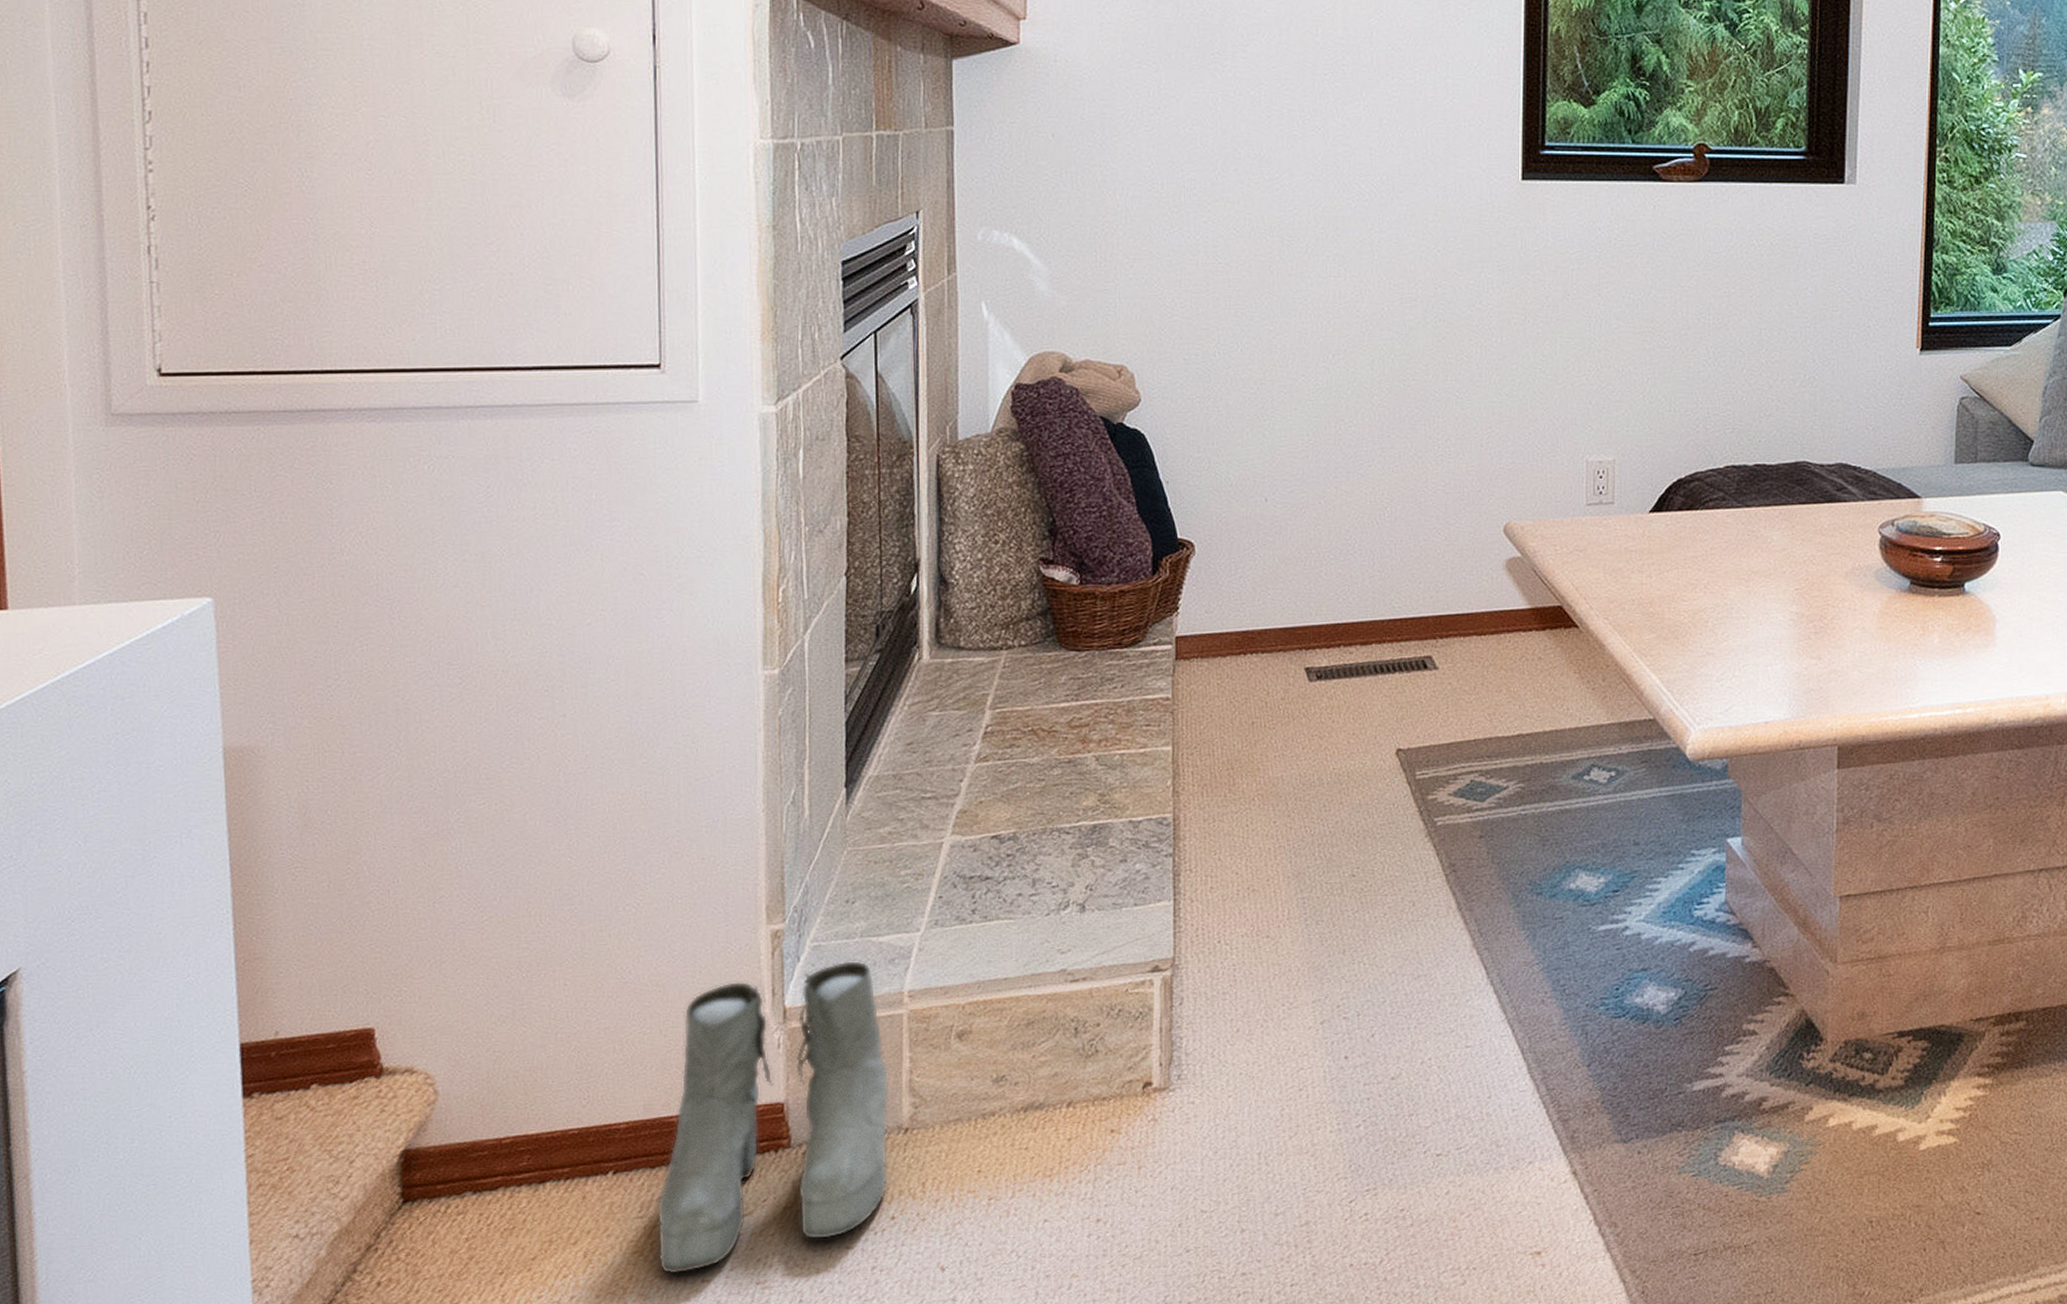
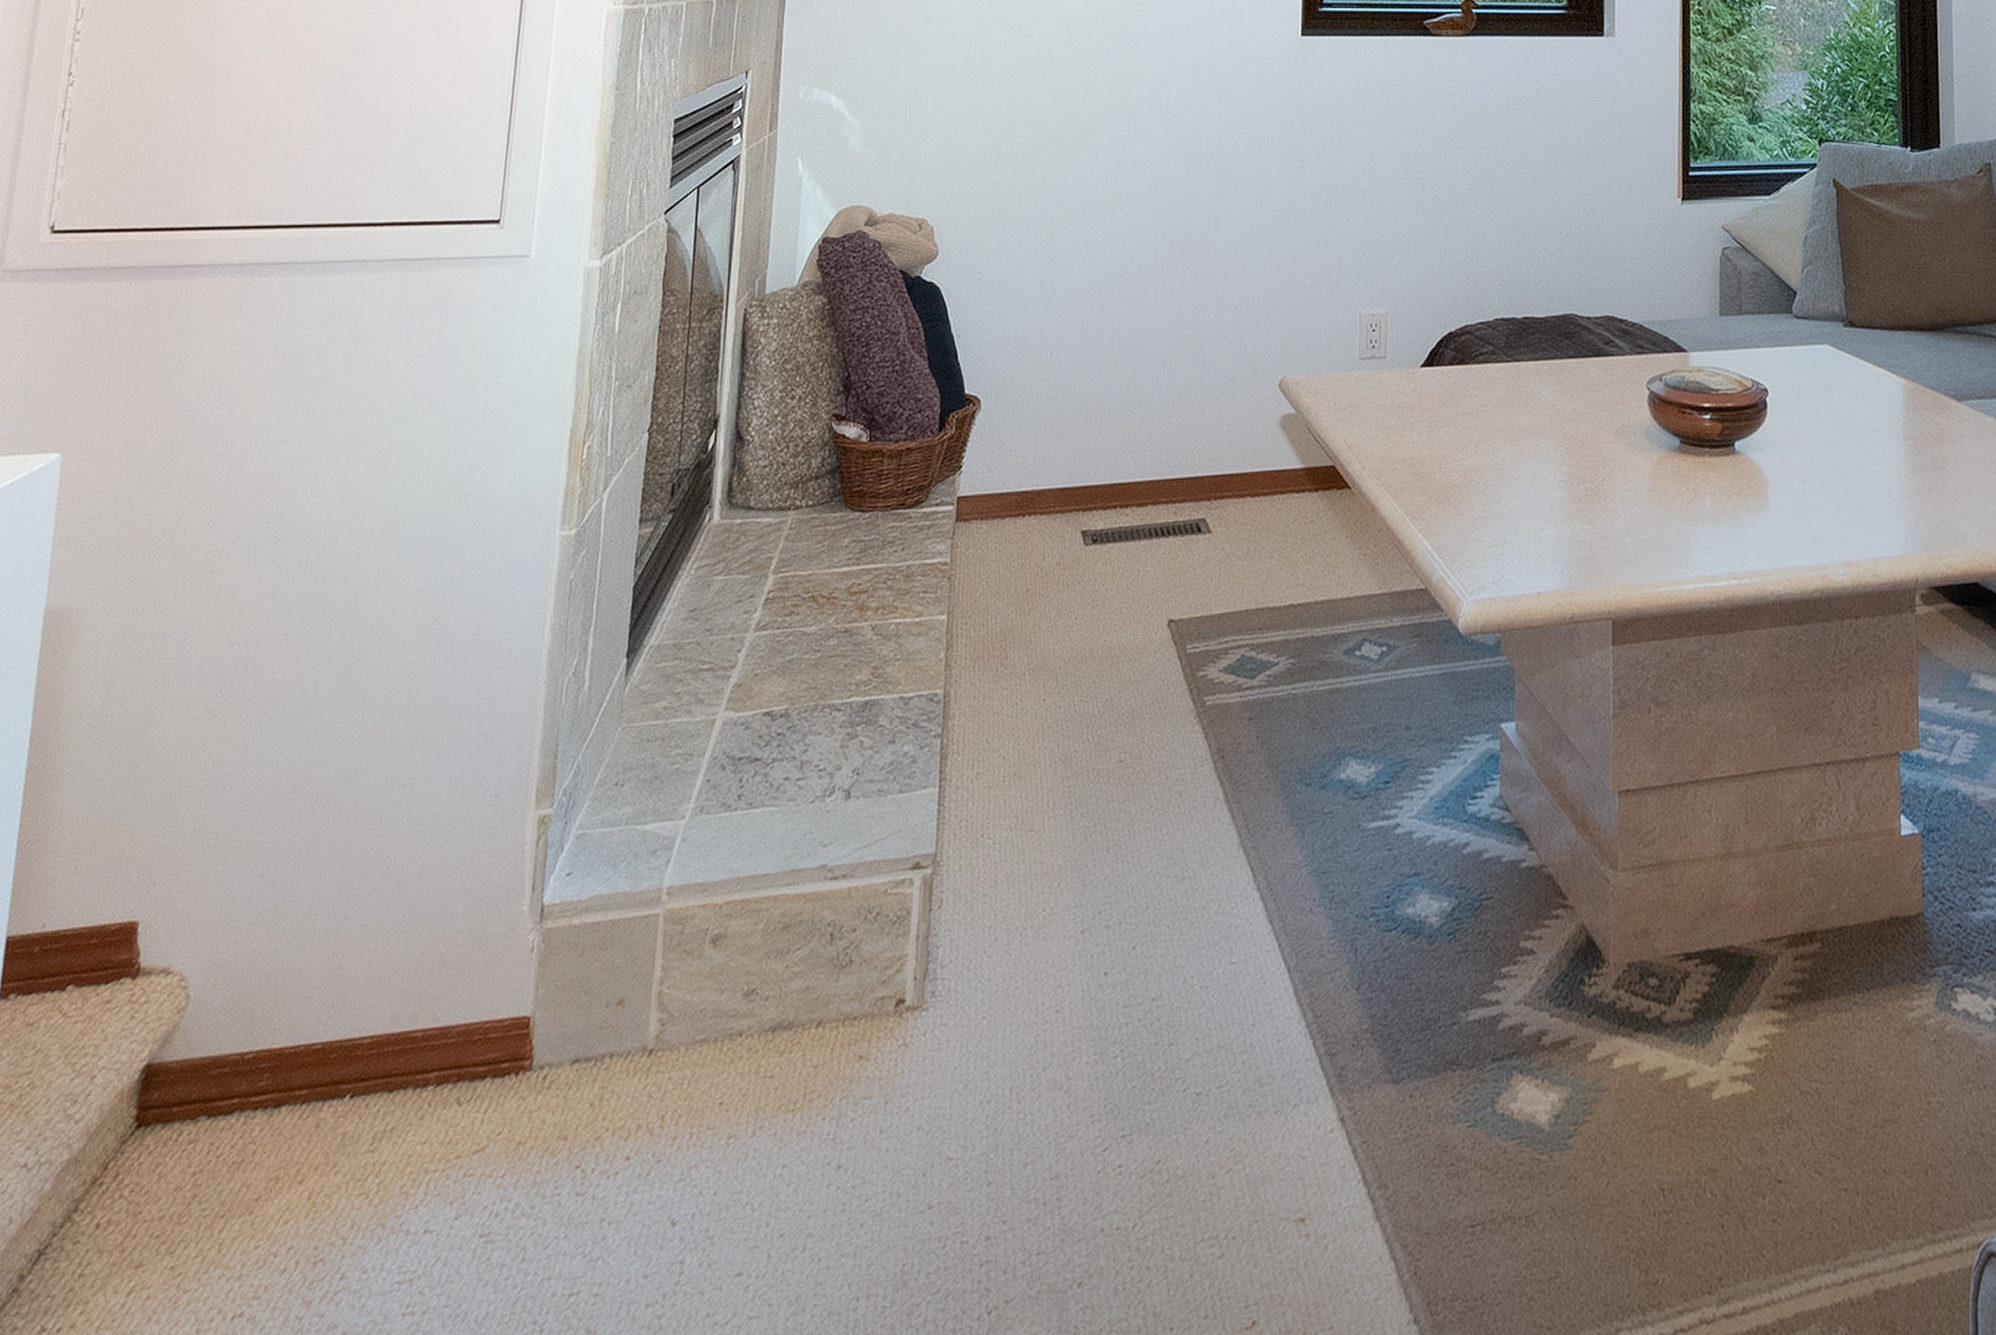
boots: present [656,960,890,1274] -> none [382,850,639,1222]

